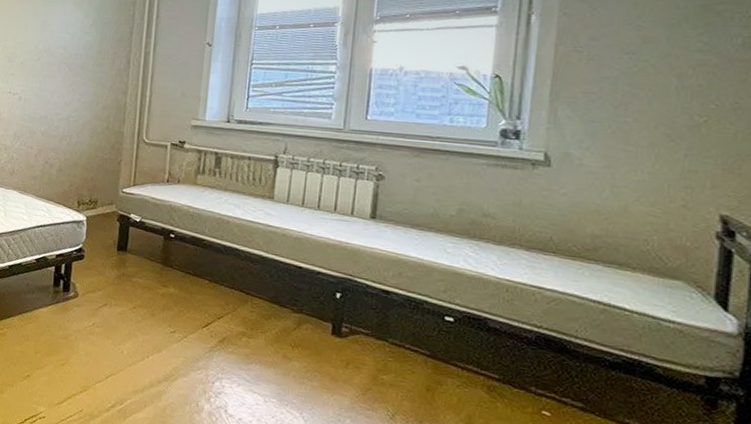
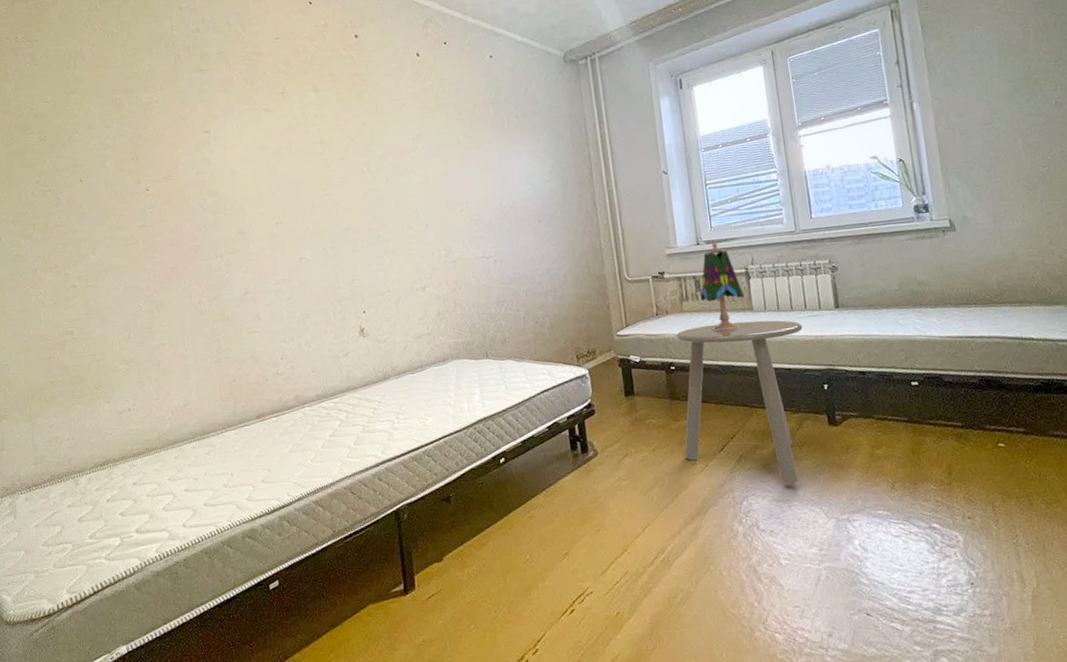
side table: none [165,202,327,382] -> present [676,320,803,484]
table lamp: none [218,124,267,214] -> present [700,243,744,331]

